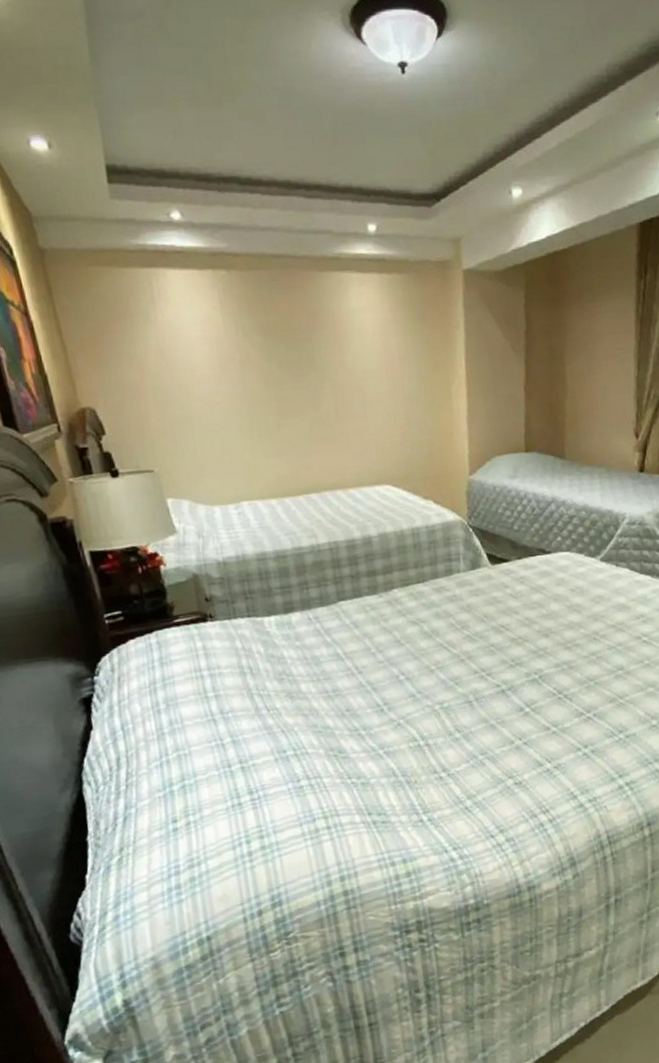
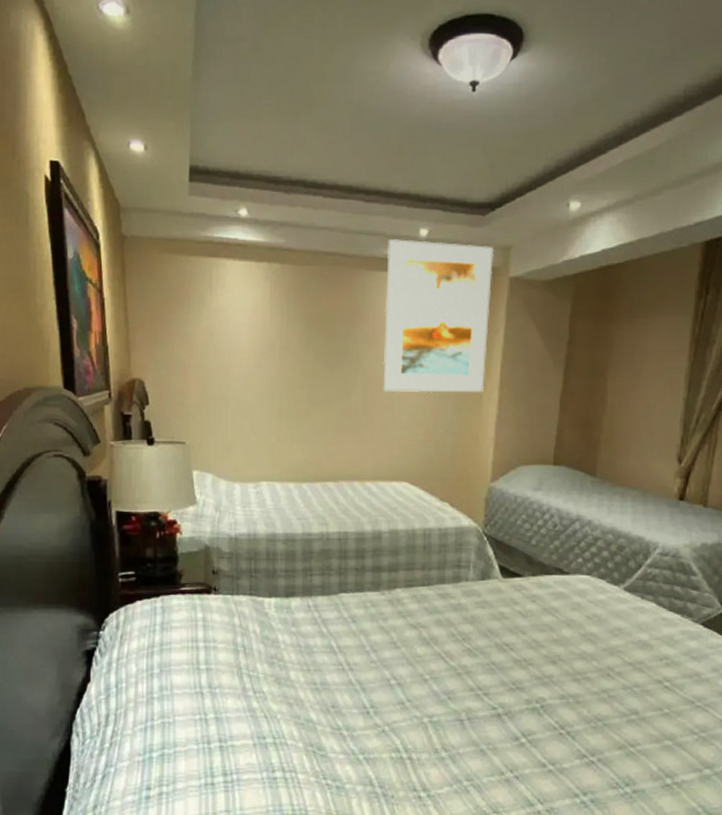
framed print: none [336,236,452,397] -> present [383,239,495,393]

